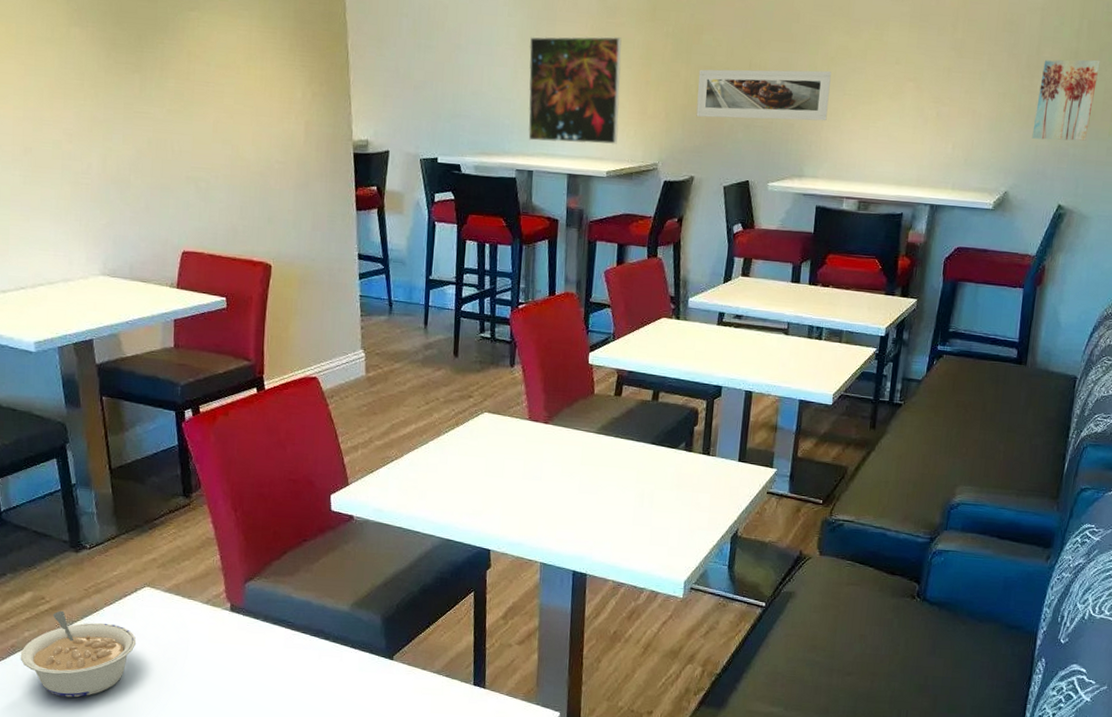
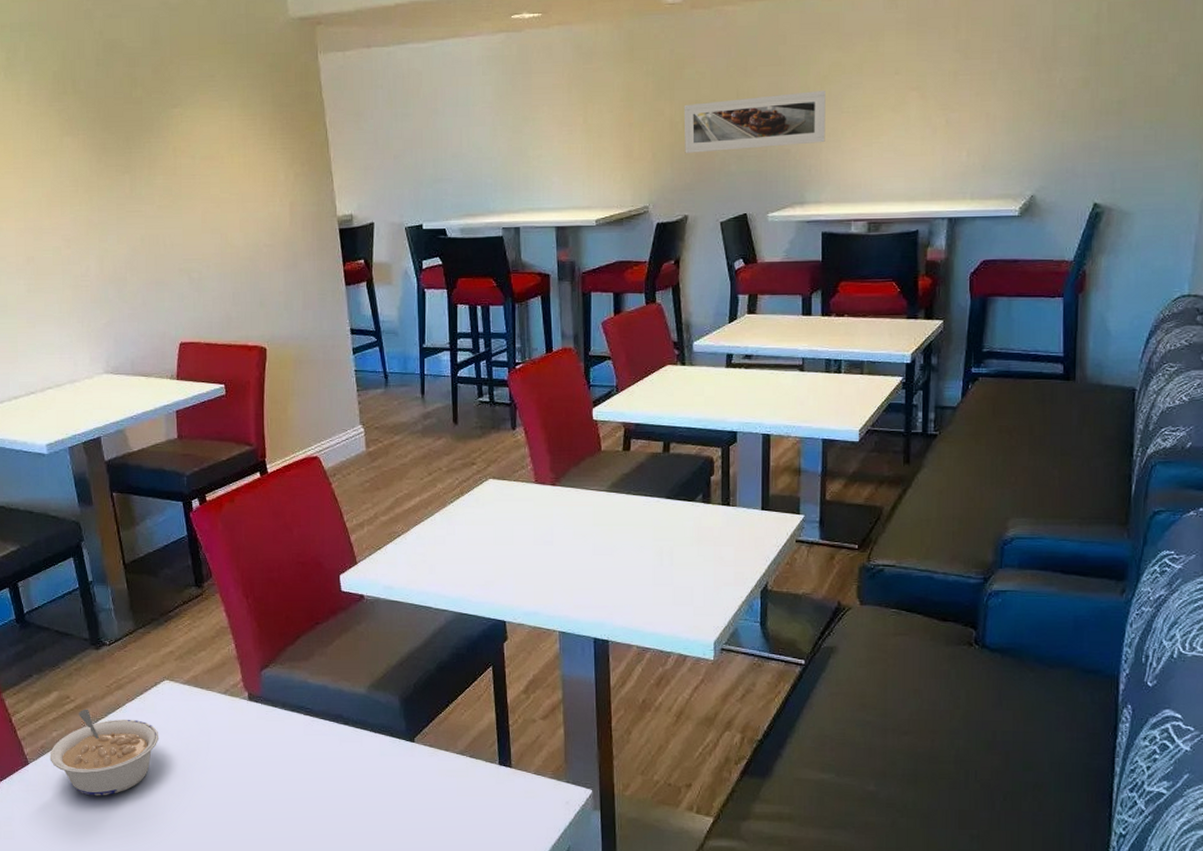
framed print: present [528,36,622,145] -> none [506,82,604,197]
wall art: present [1032,59,1101,141] -> none [1056,43,1126,136]

